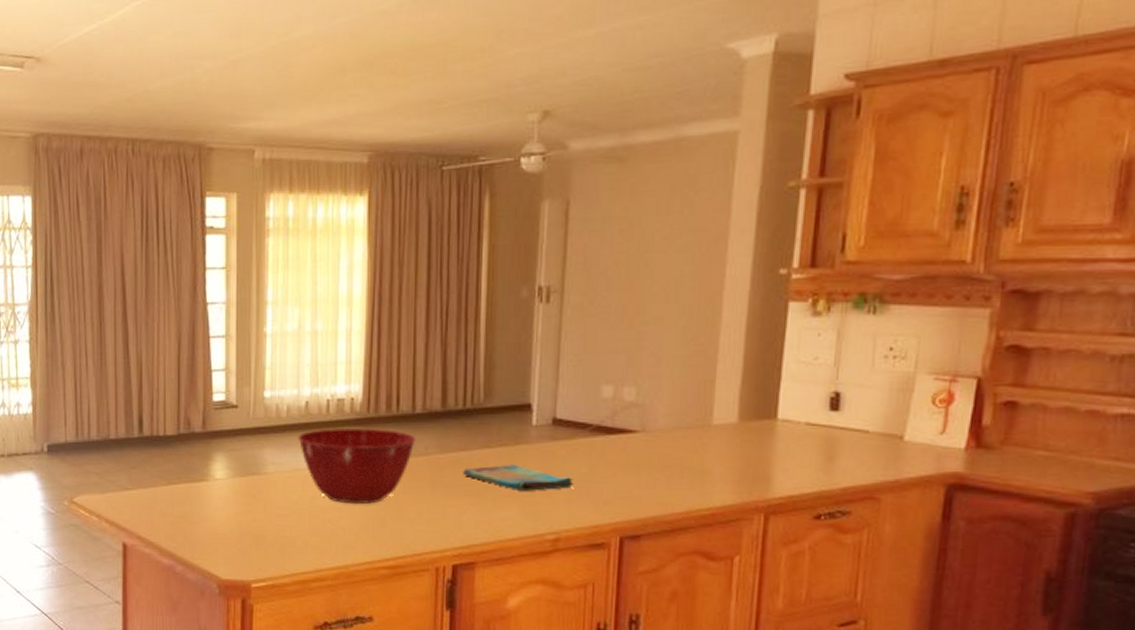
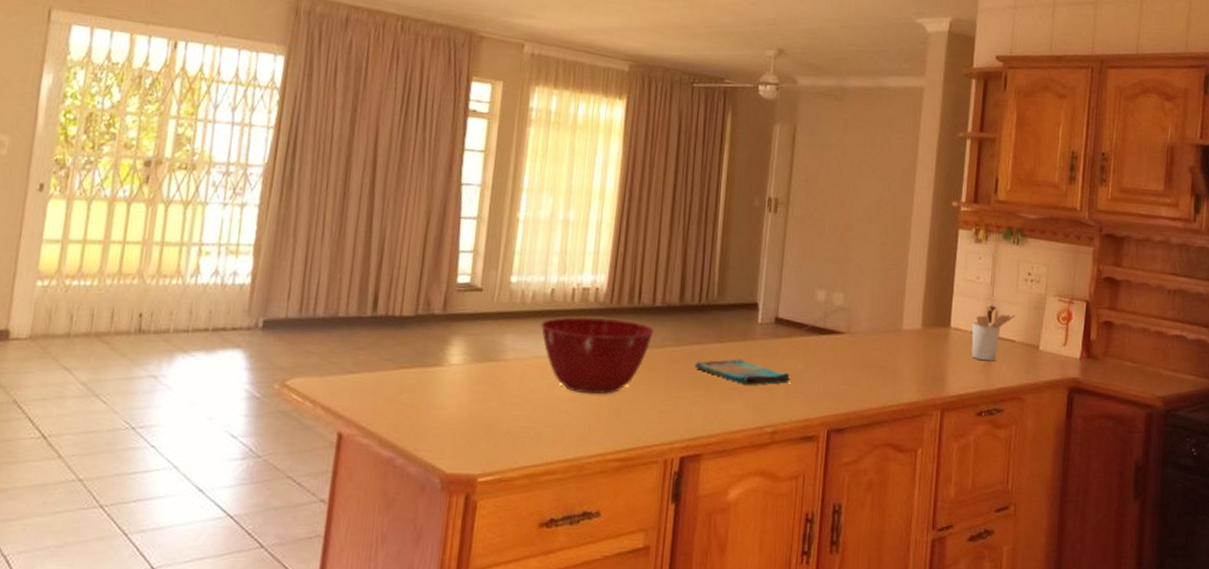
utensil holder: none [806,393,870,457] -> present [971,308,1015,362]

